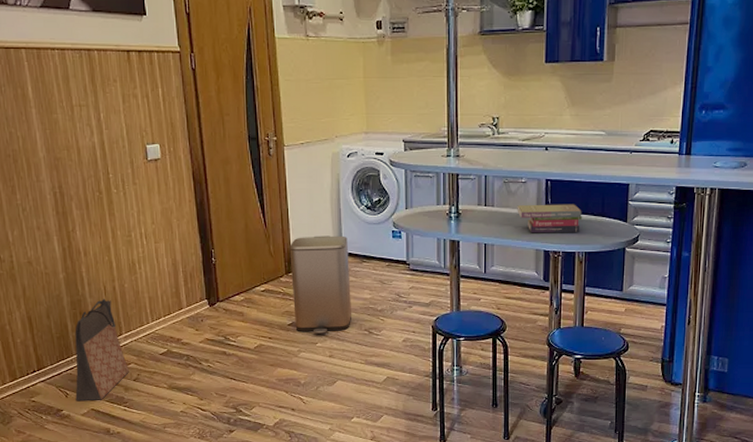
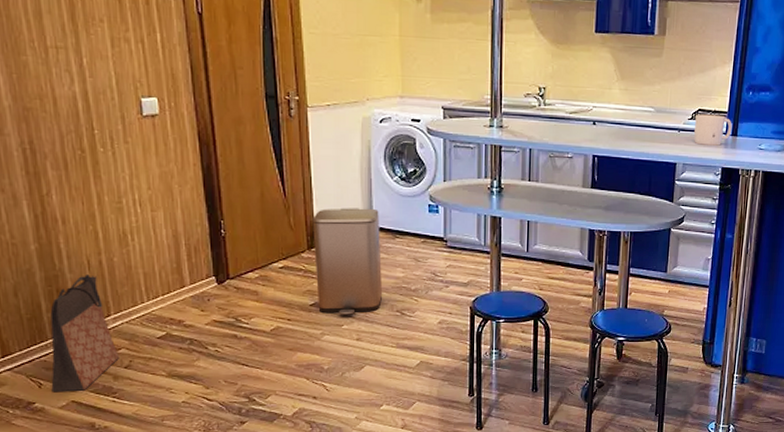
books: present [517,204,582,233] -> none [562,181,629,212]
mug: none [646,135,685,166] -> present [694,114,732,147]

